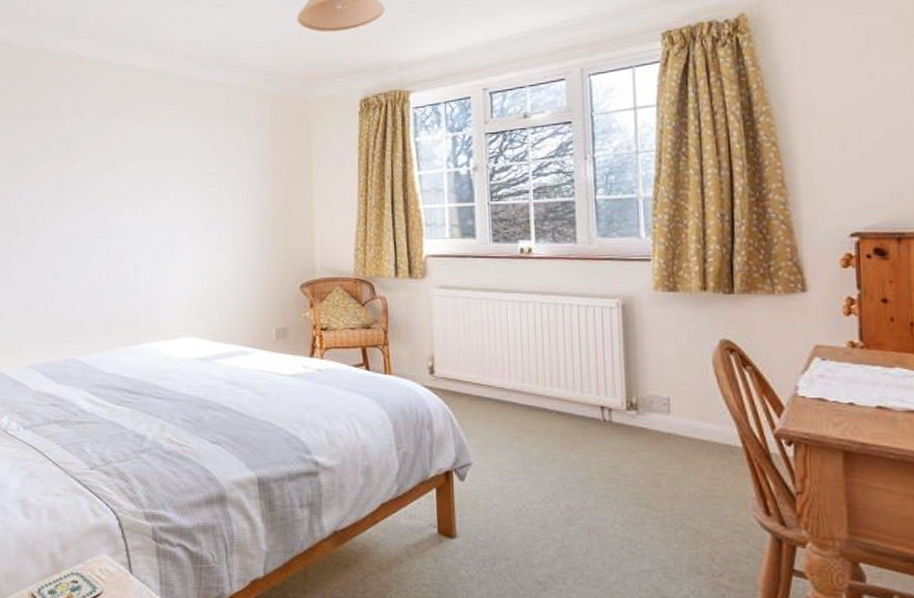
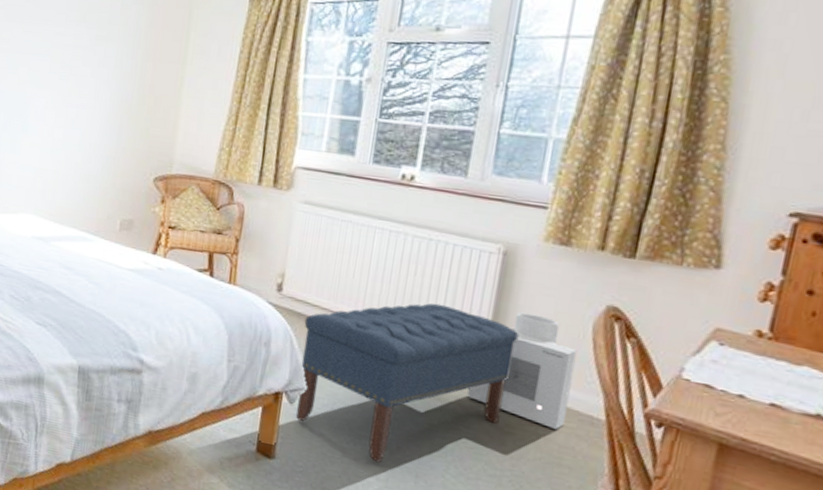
bench: none [459,362,652,524] -> present [296,303,519,463]
air purifier: none [618,358,708,463] -> present [467,312,578,429]

